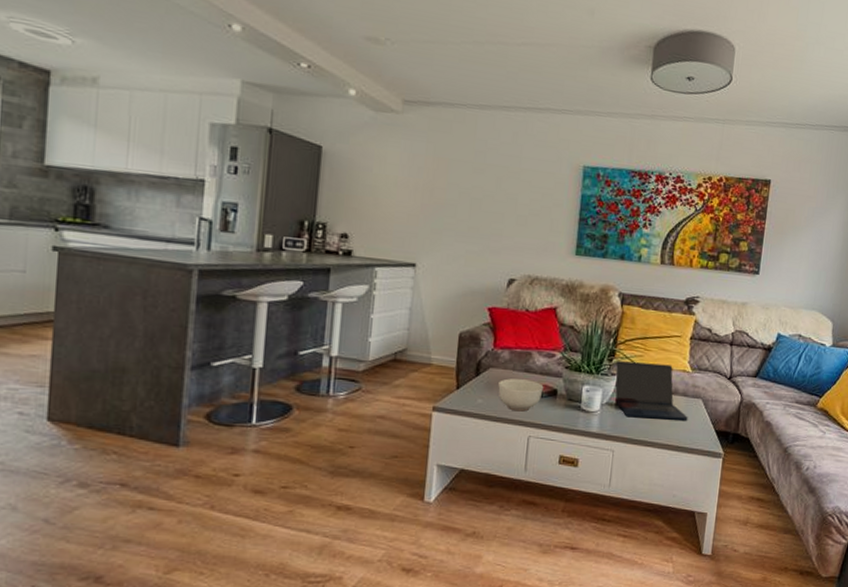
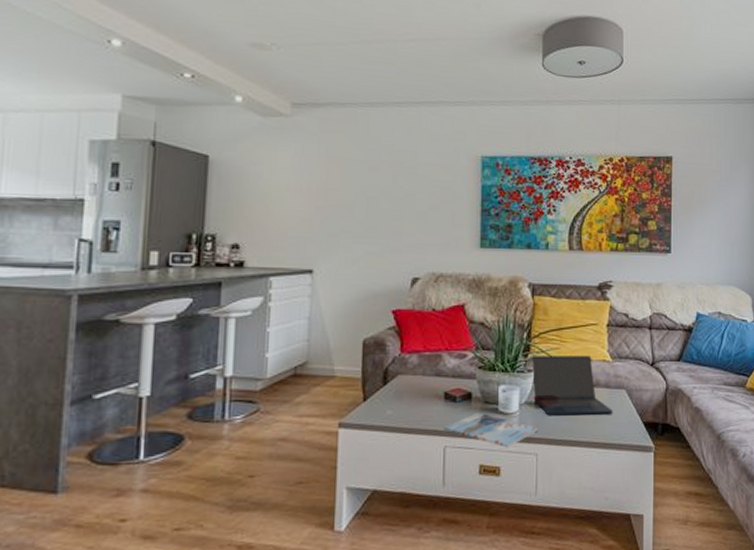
bowl: present [498,377,544,412] -> none [408,383,457,420]
magazine: none [528,408,618,442] -> present [442,412,539,448]

